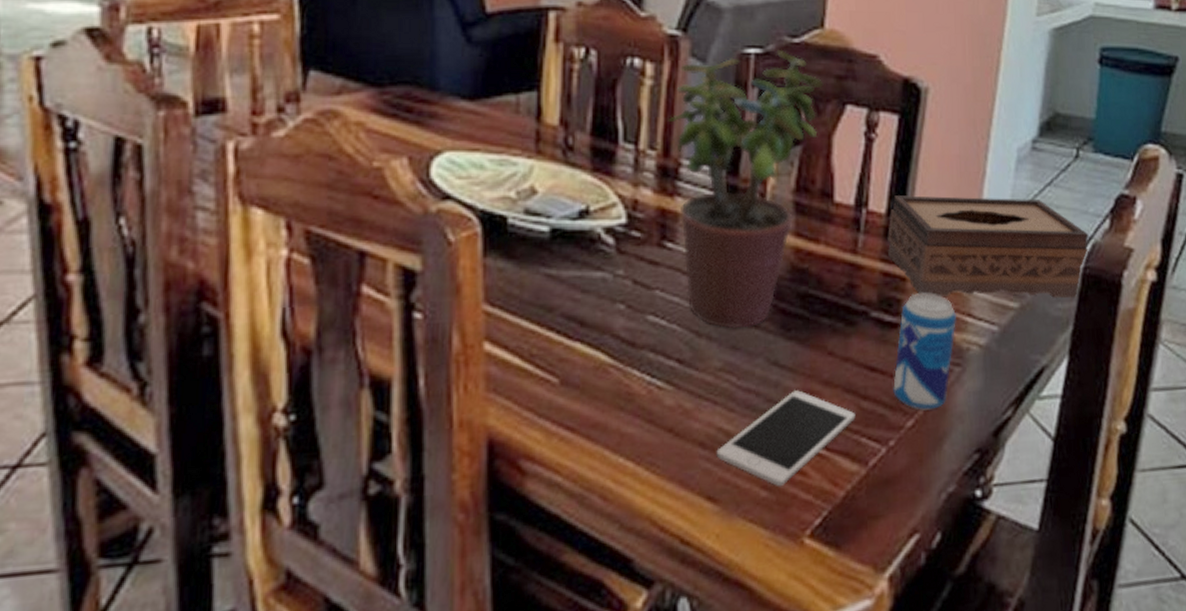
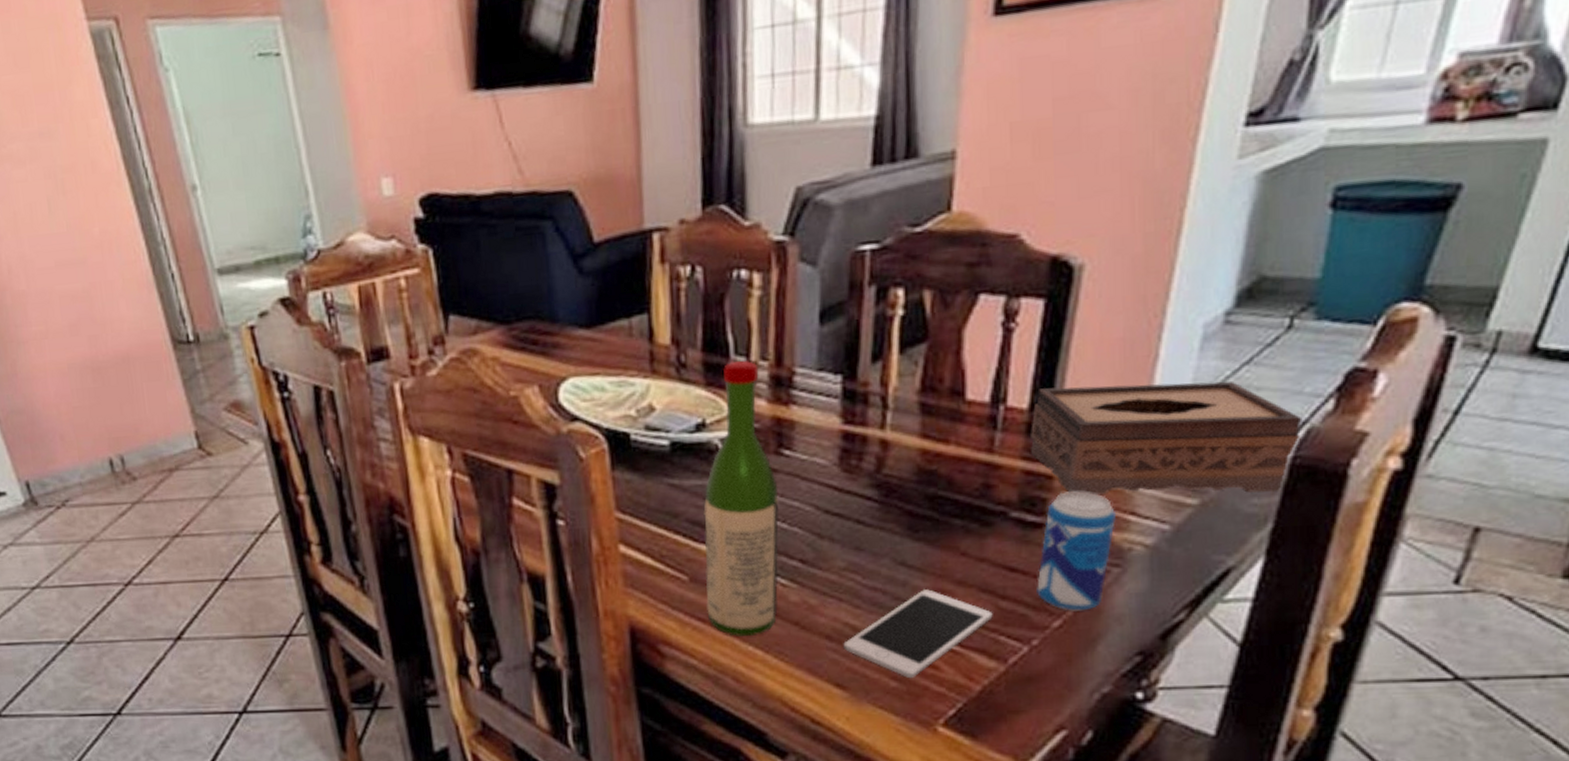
wine bottle: none [577,147,659,447] -> present [703,361,779,636]
potted plant: present [669,49,824,329] -> none [780,241,952,531]

